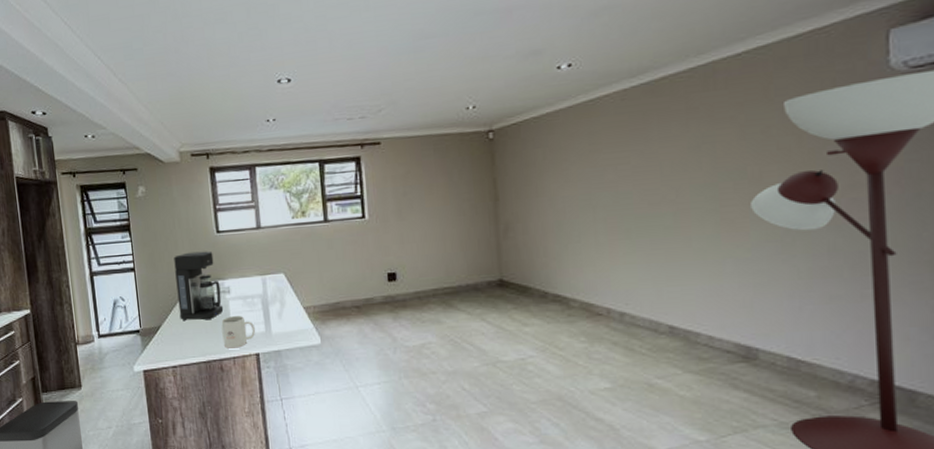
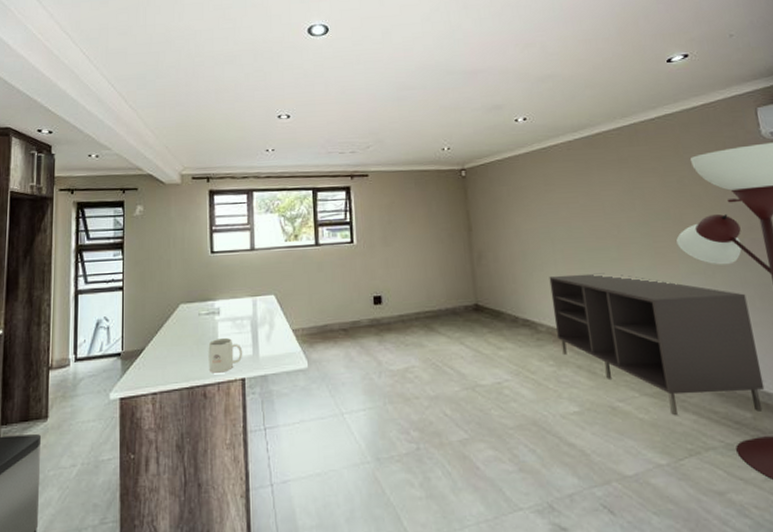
coffee maker: present [174,251,224,321] -> none [165,271,212,343]
tv stand: none [587,243,838,394] -> present [549,273,765,416]

